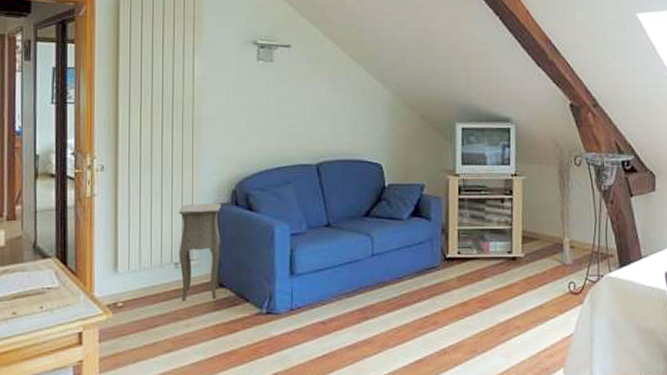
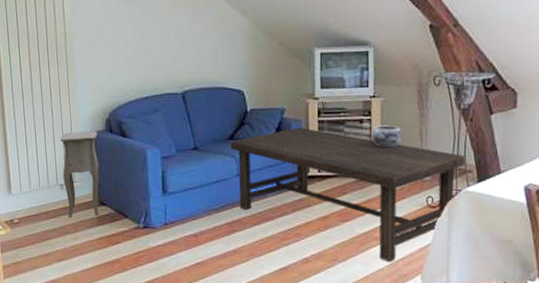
coffee table: none [366,205,607,354] -> present [230,128,466,262]
decorative bowl: none [513,205,544,229] -> present [371,125,403,148]

